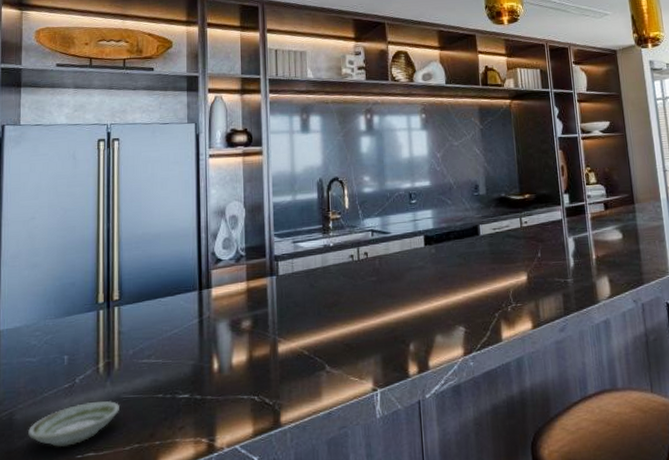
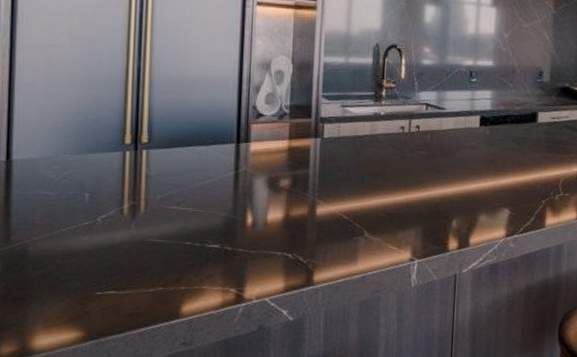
saucer: present [28,401,119,447] -> none [44,241,144,282]

